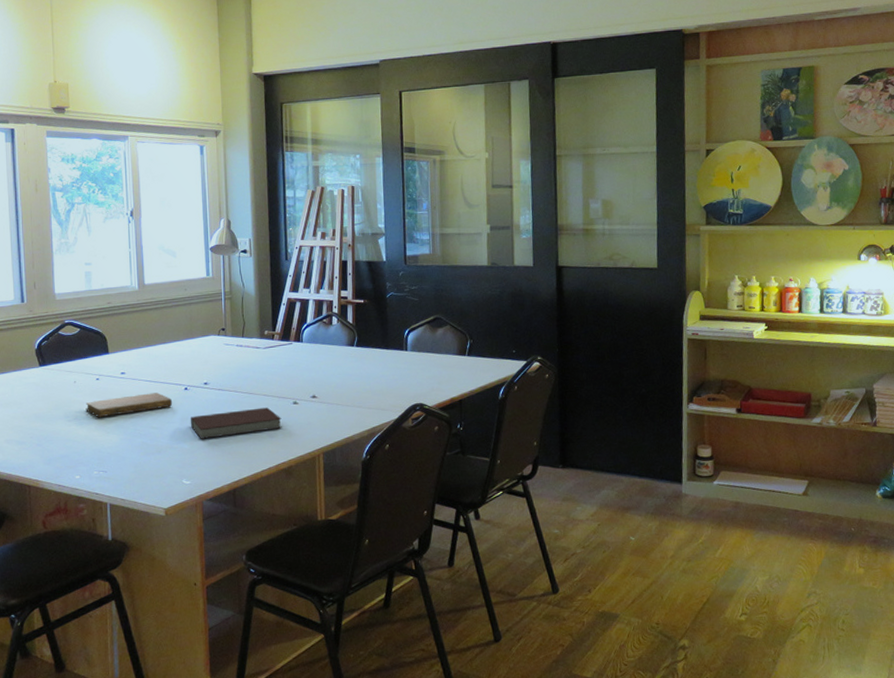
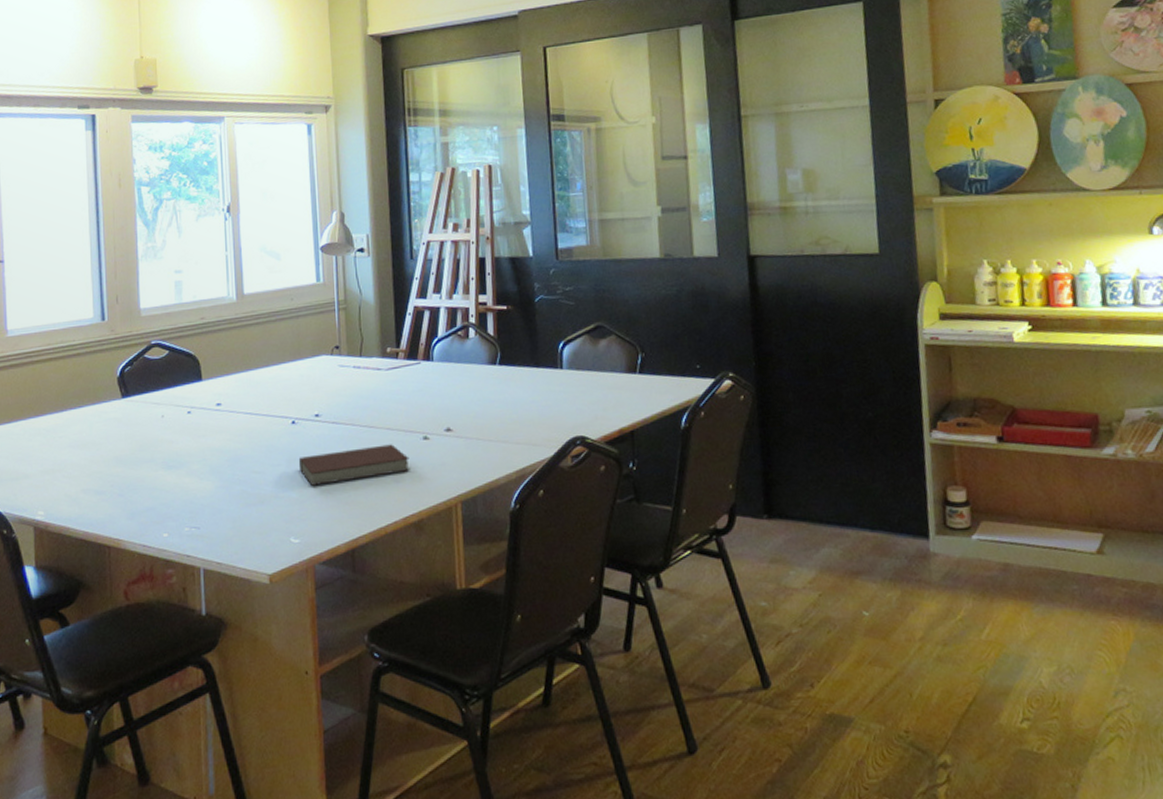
notebook: present [85,393,173,418] -> none [175,428,278,461]

